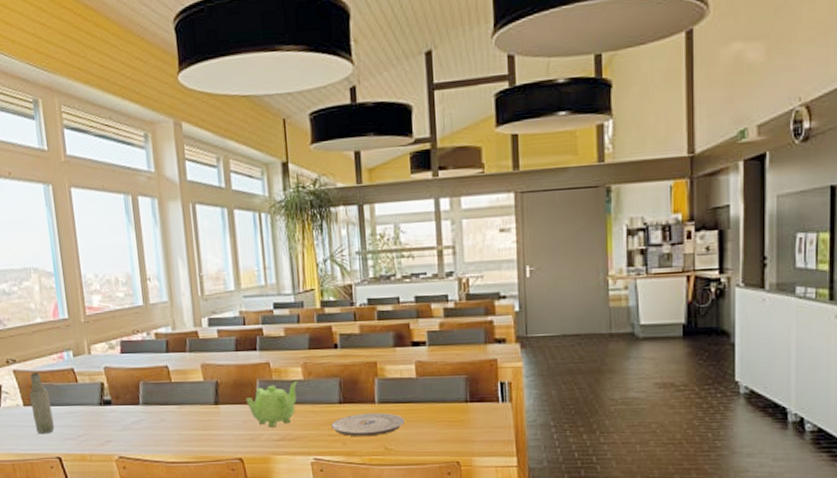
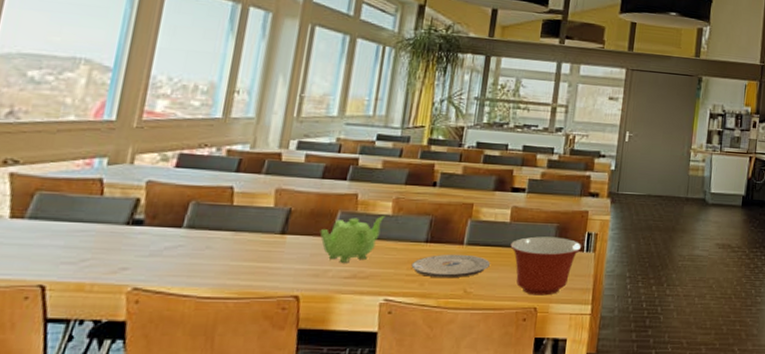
bottle: present [29,373,54,434] -> none [18,179,55,256]
mixing bowl: none [421,389,496,450] -> present [510,236,582,296]

